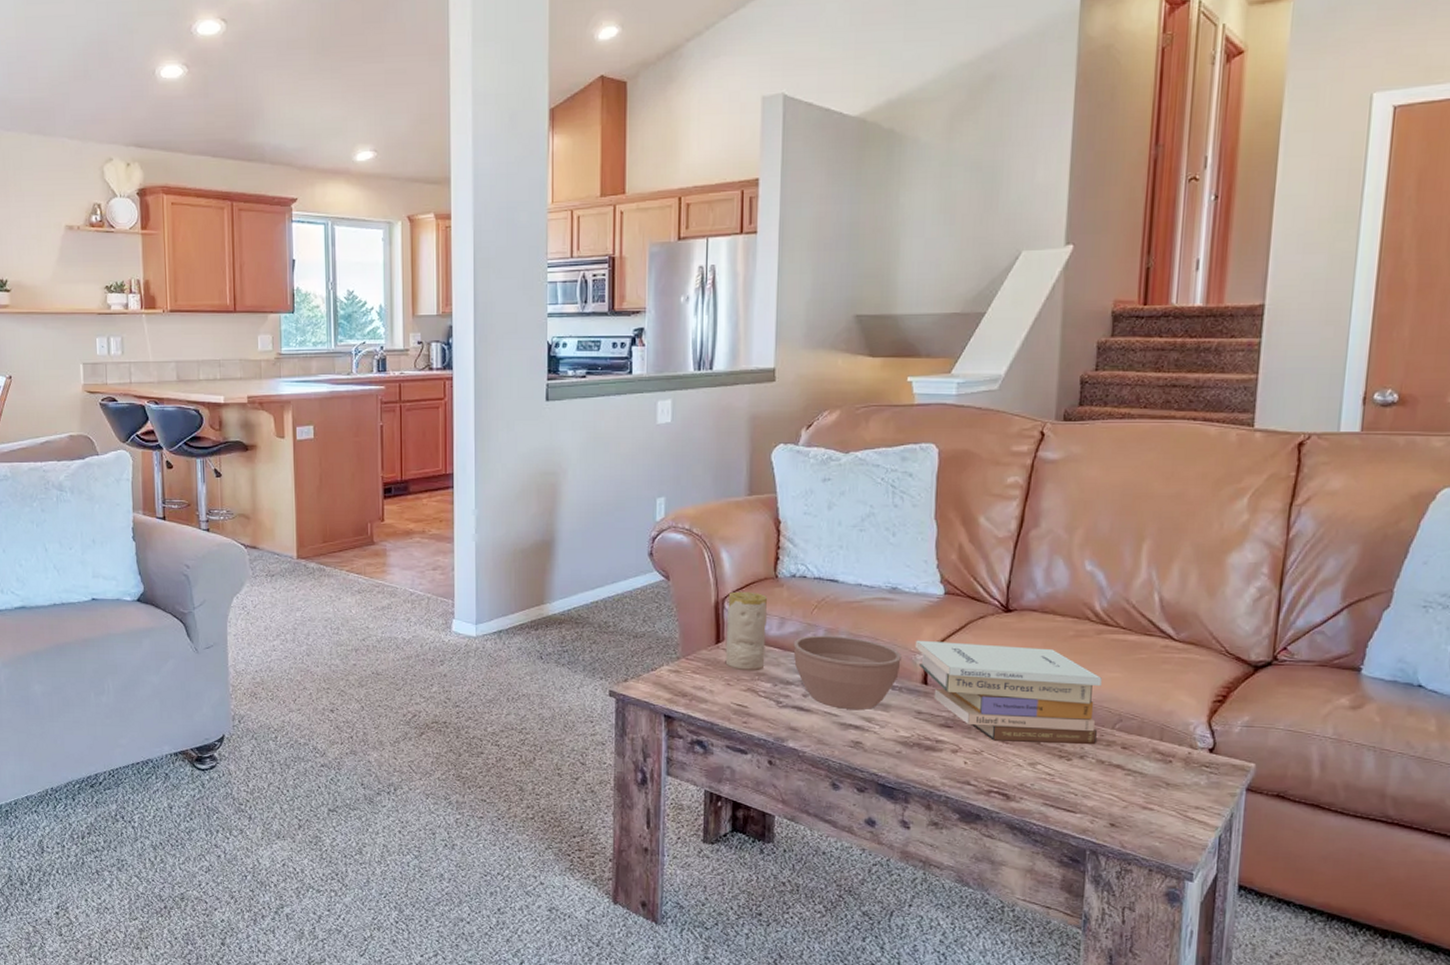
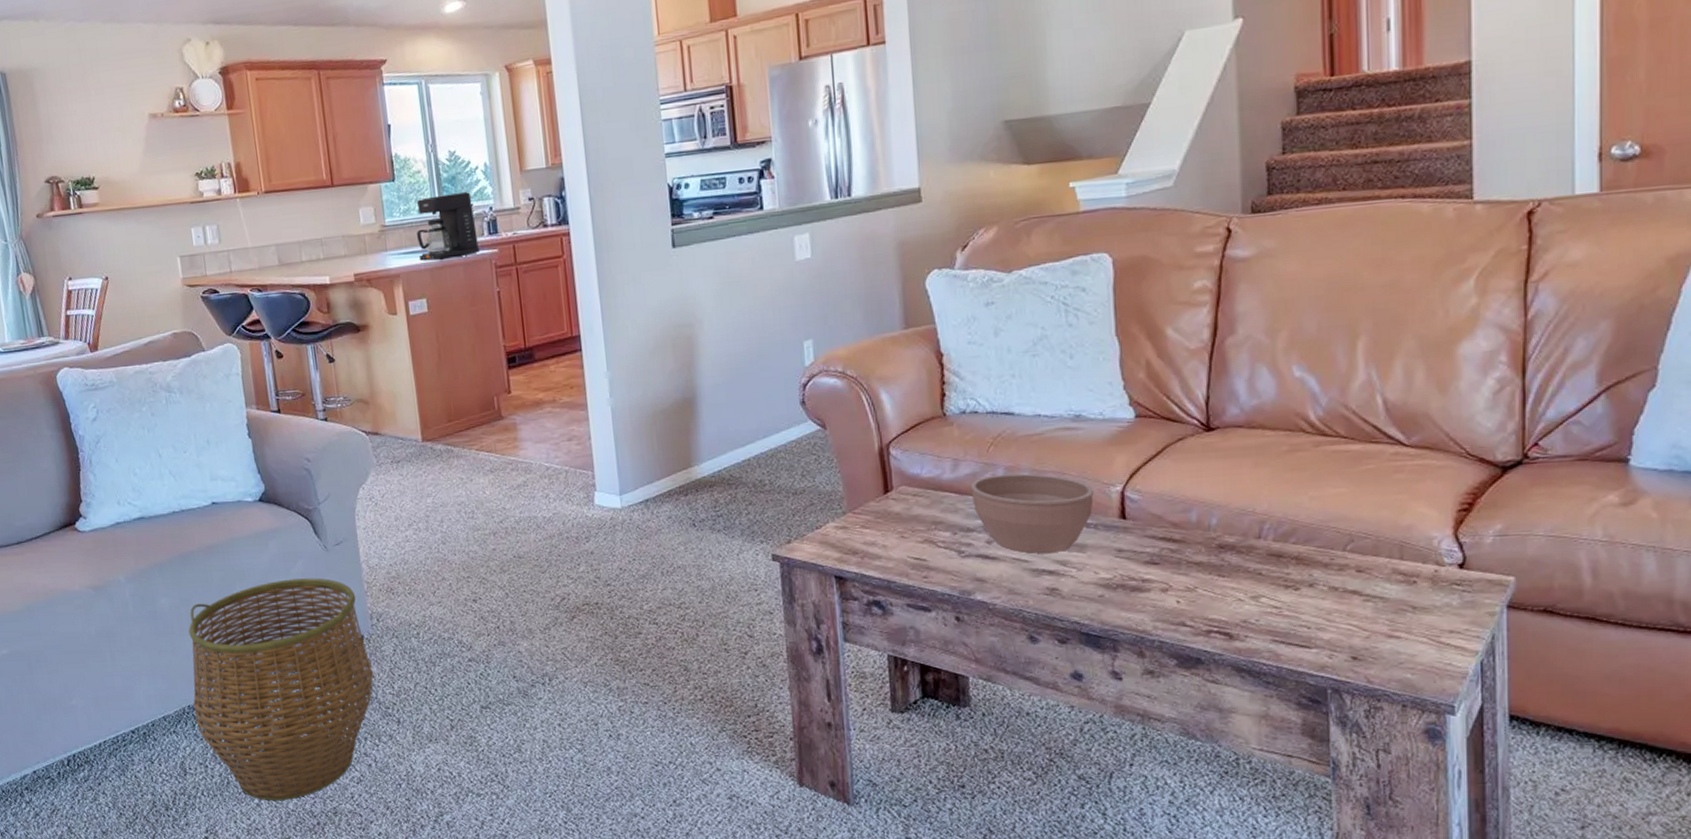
basket: none [56,677,231,883] -> present [188,578,374,800]
coffee maker: none [309,330,368,392] -> present [416,192,480,261]
candle: present [725,591,768,671] -> none [892,433,941,521]
books: present [914,640,1102,745] -> none [1107,467,1326,575]

